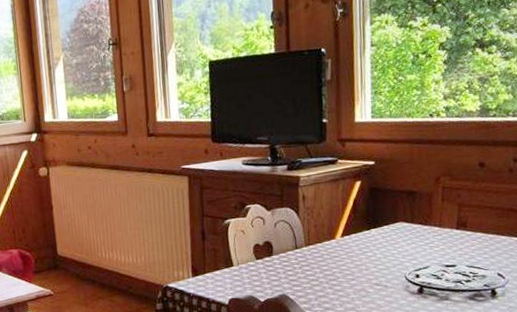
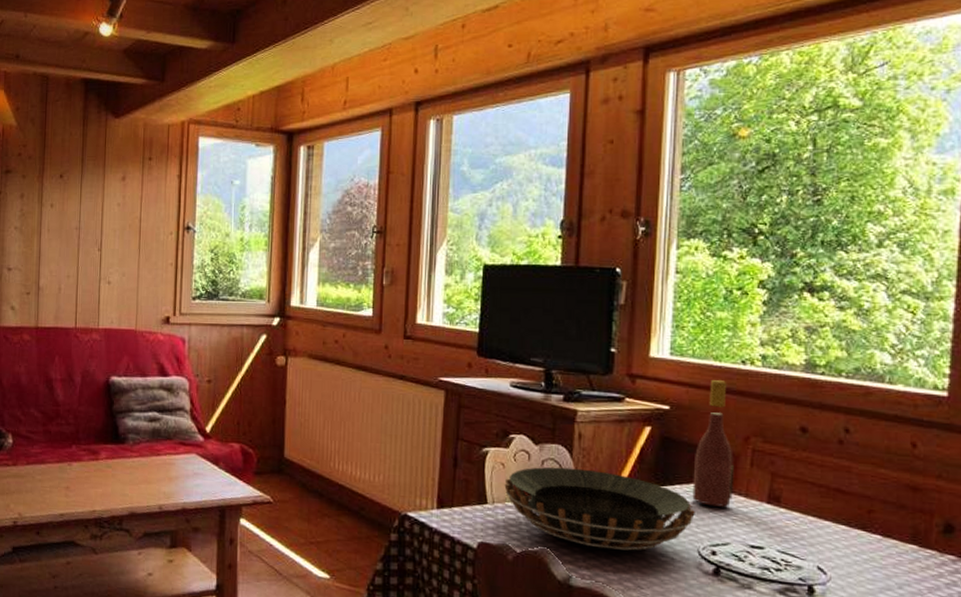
decorative bowl: none [246,224,401,287] -> present [504,467,695,551]
wine bottle: none [397,133,430,239] -> present [692,380,735,507]

